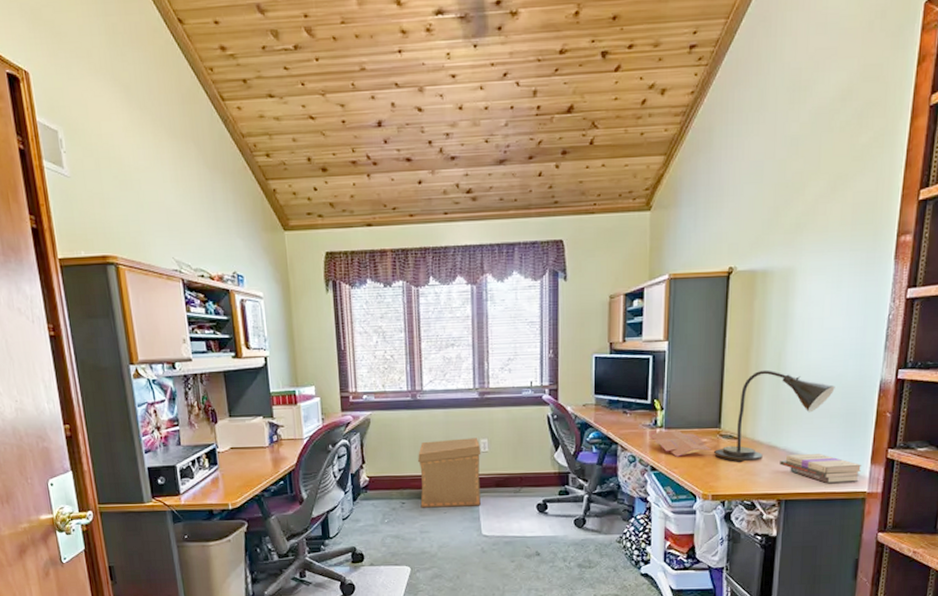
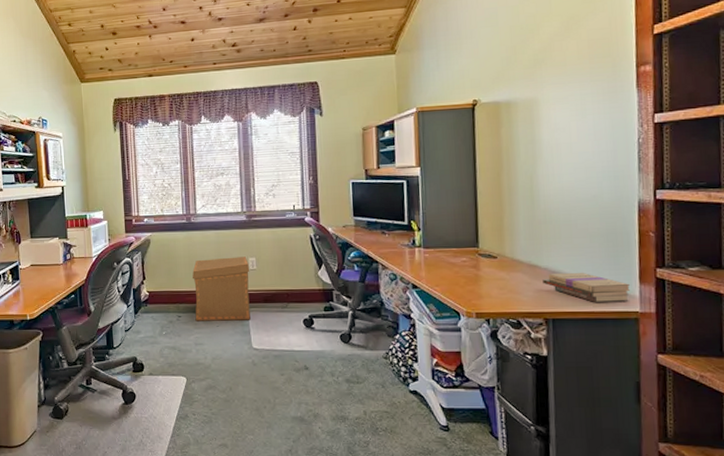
papers: present [650,430,712,457] -> none [409,249,472,275]
desk lamp: present [713,369,835,462] -> none [473,192,592,281]

